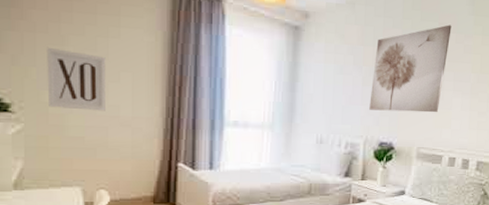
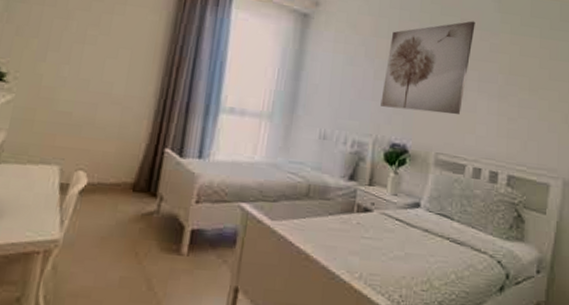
wall art: present [47,47,106,111] -> none [43,20,107,87]

